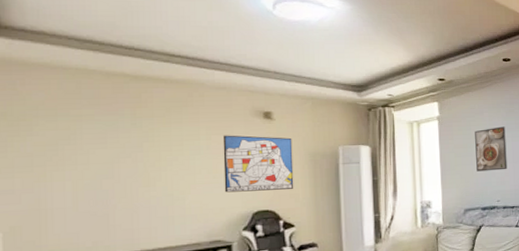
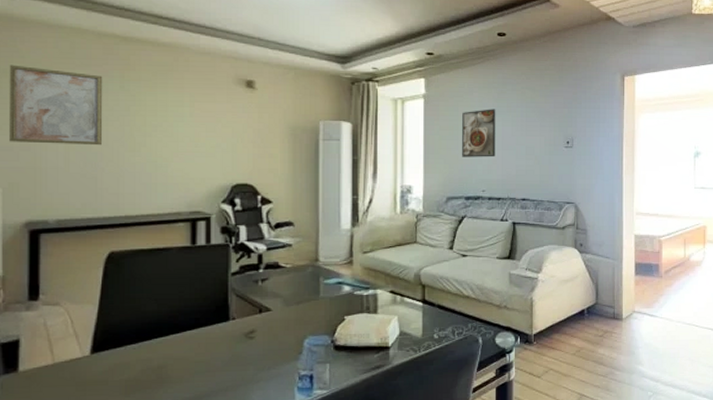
wall art: none [8,107,114,186] -> present [9,64,103,146]
wall art: present [222,135,294,193] -> none [205,103,273,163]

